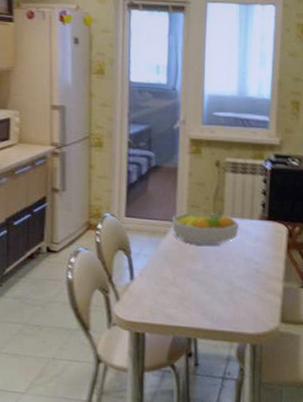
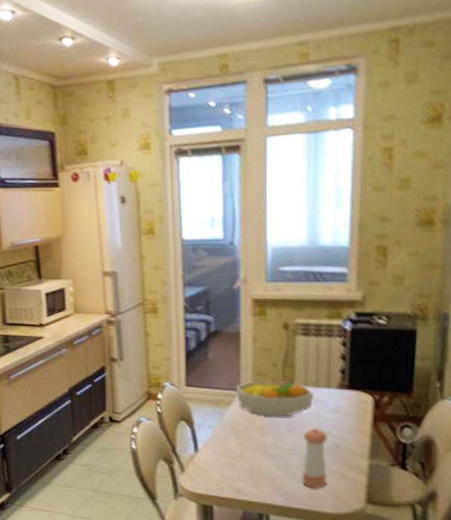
pepper shaker: none [227,256,250,311] -> present [302,429,327,488]

